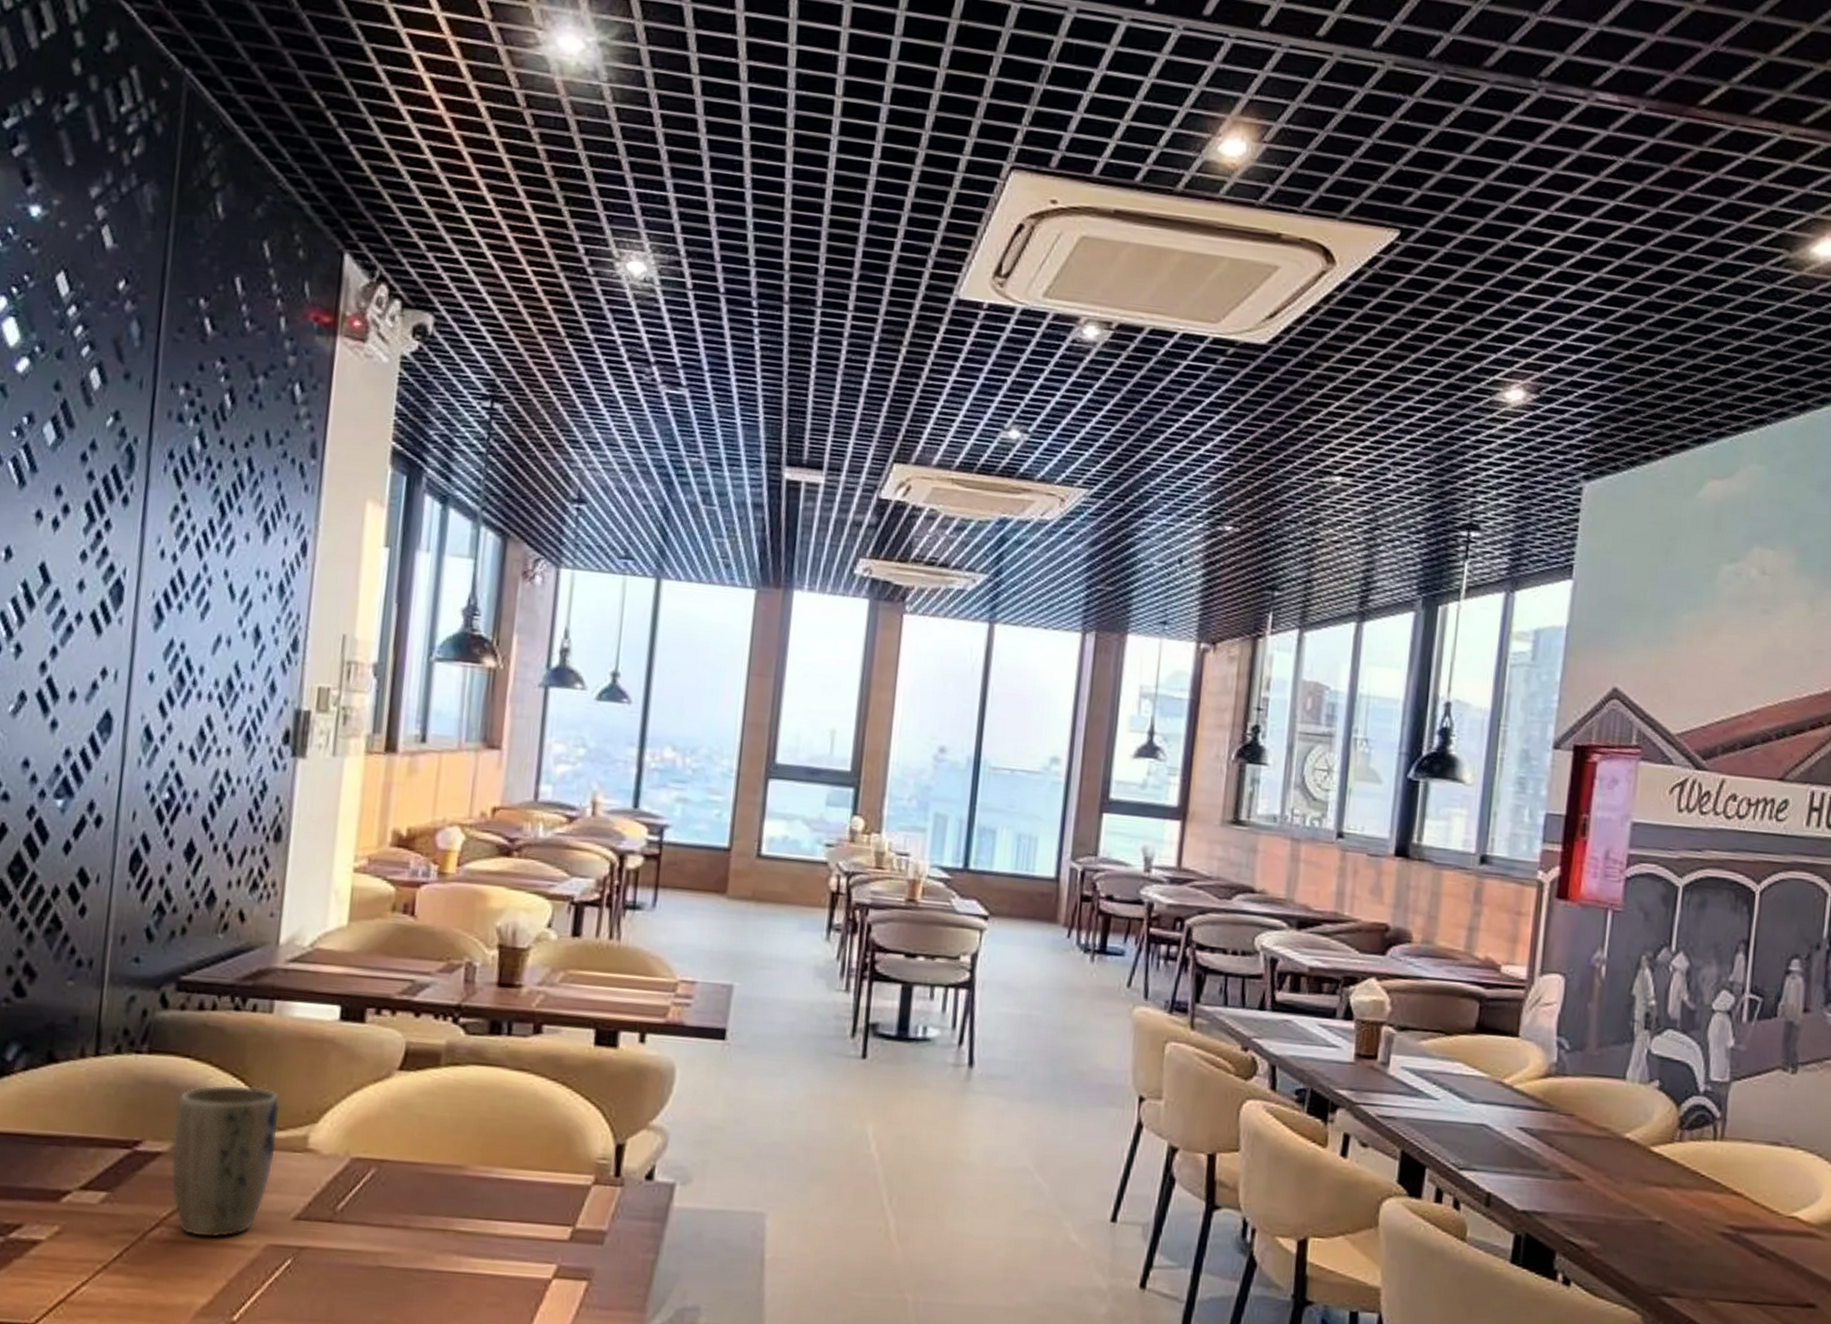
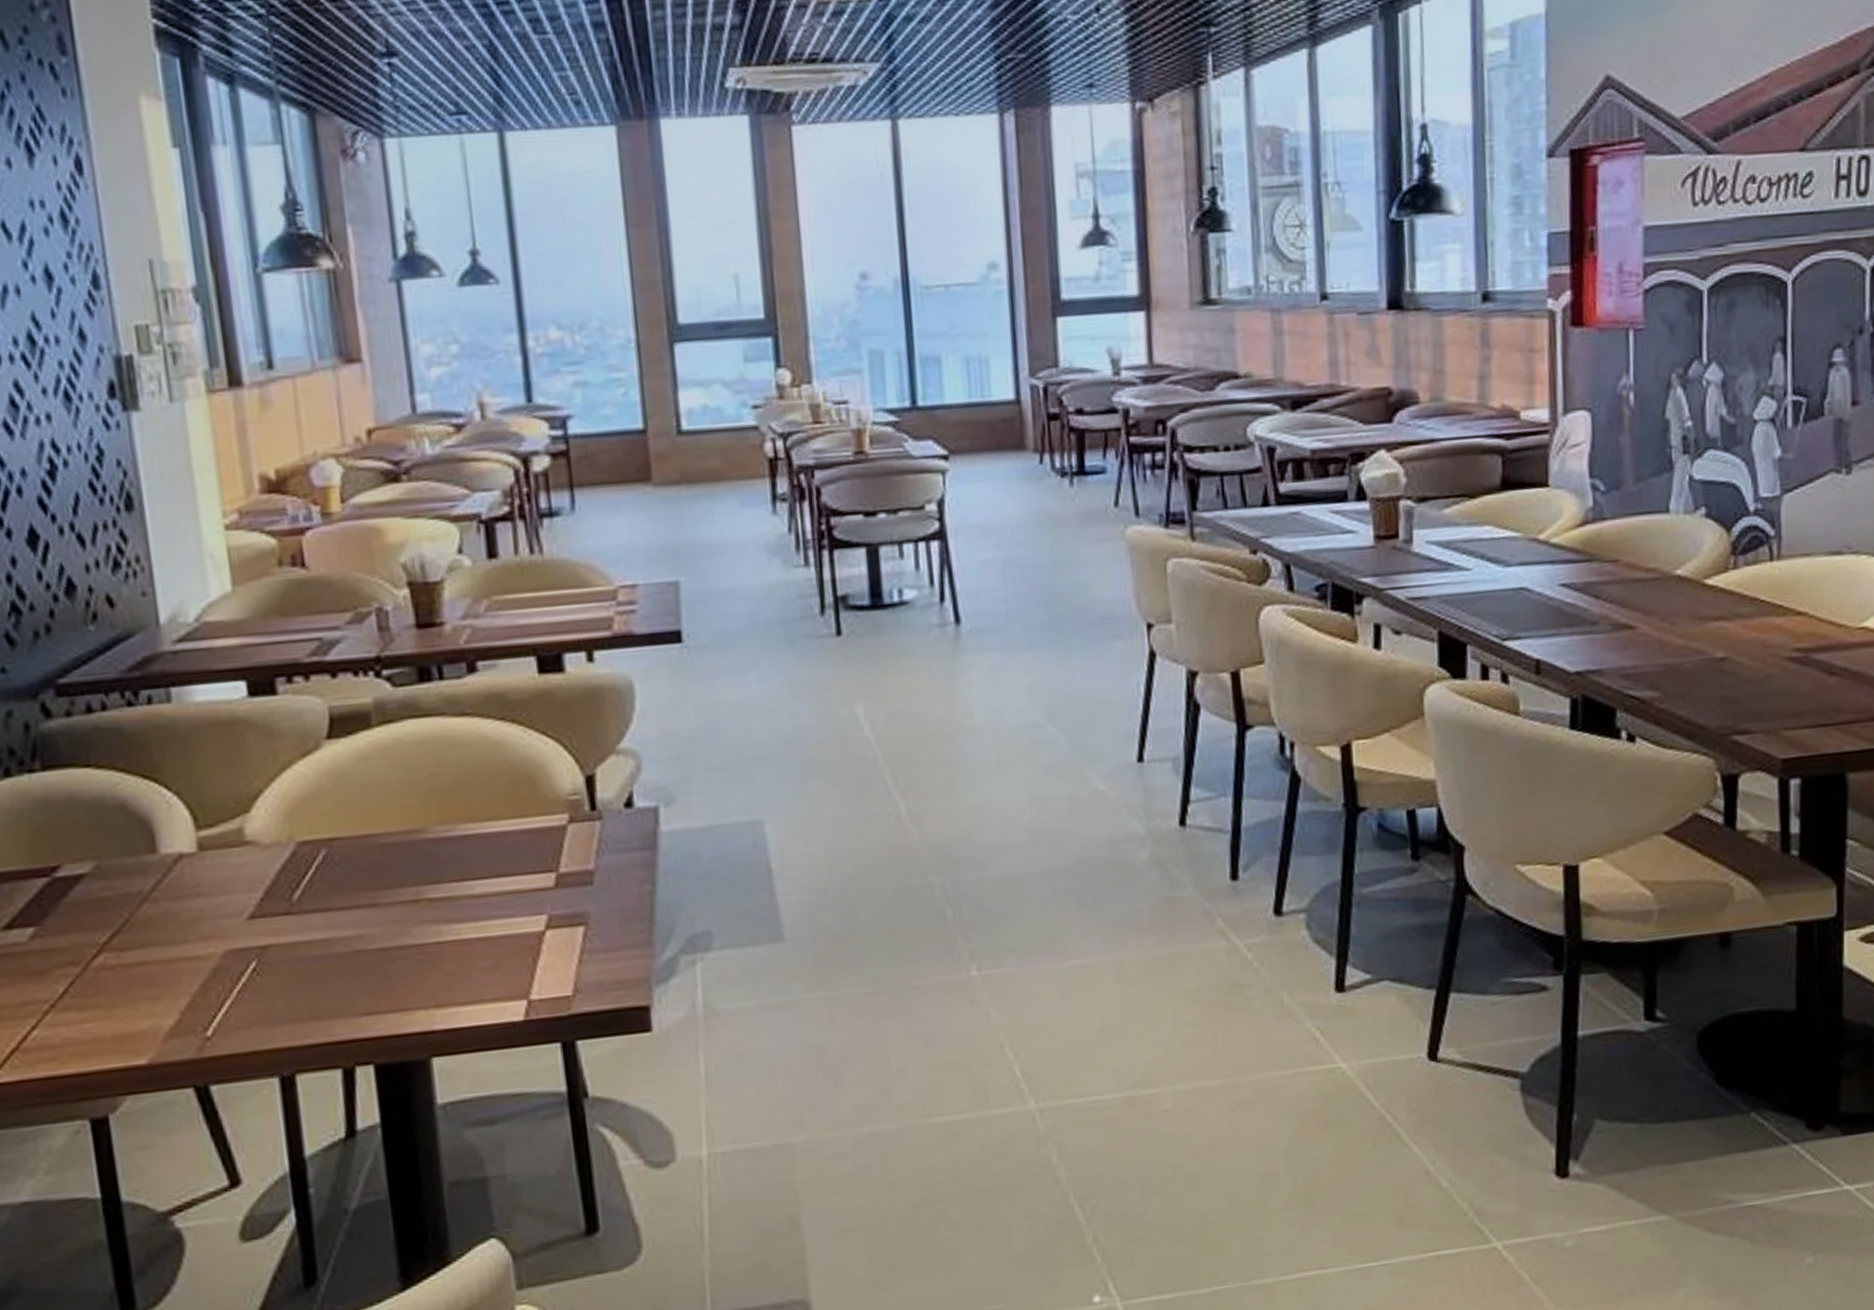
plant pot: present [171,1085,280,1238] -> none [88,784,212,956]

